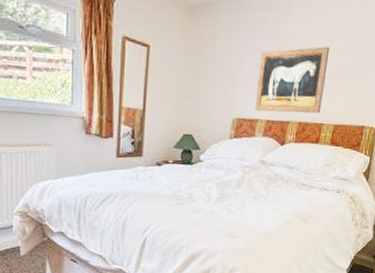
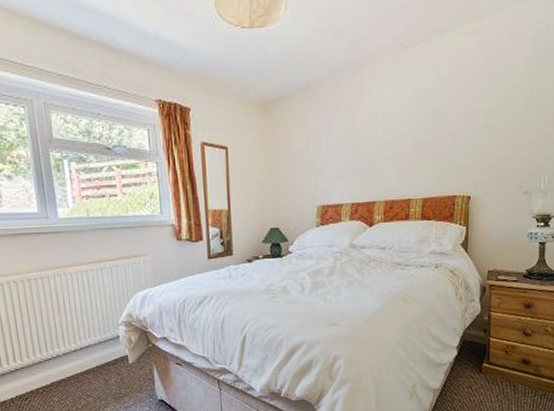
wall art: present [255,46,330,114] -> none [337,120,408,195]

